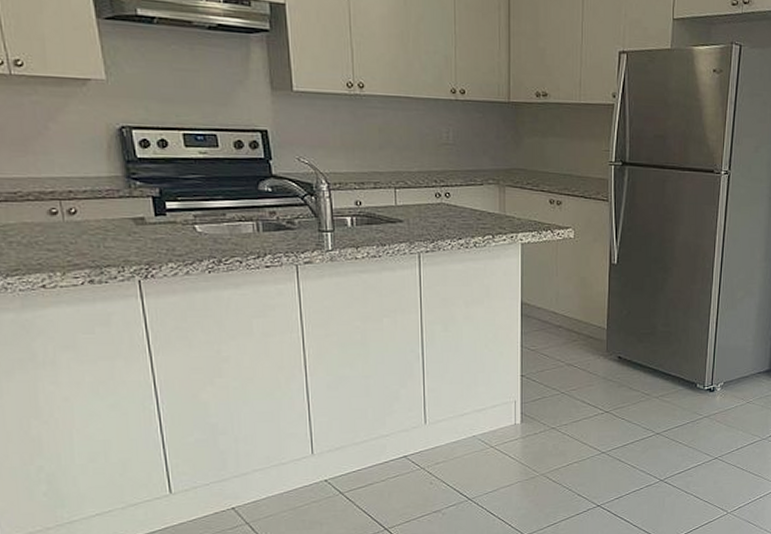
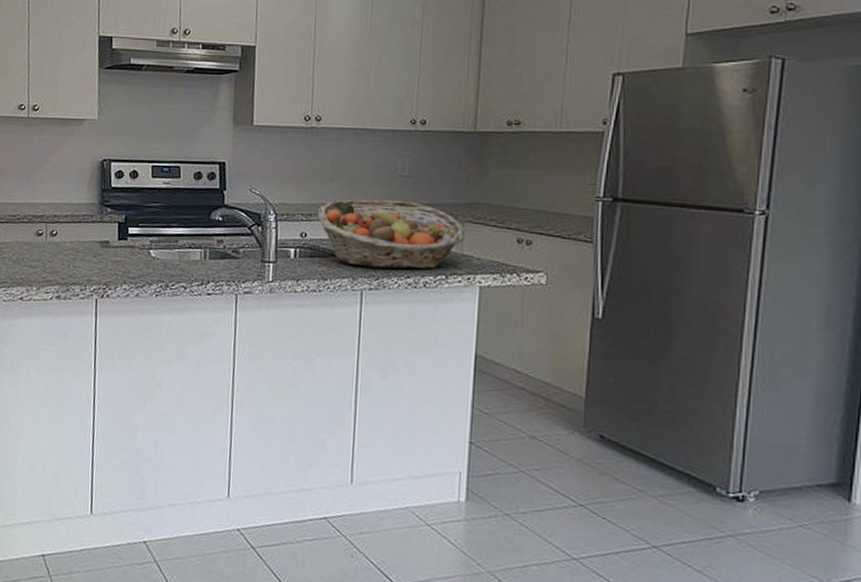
fruit basket: none [371,167,507,232] -> present [318,199,466,269]

